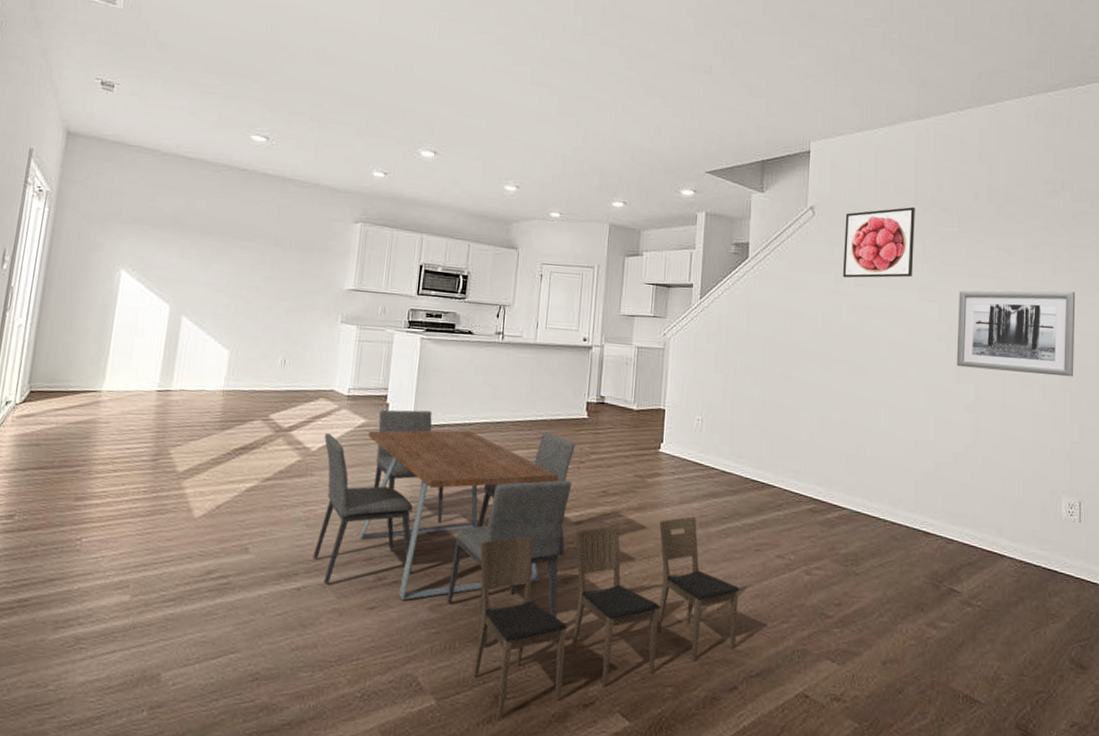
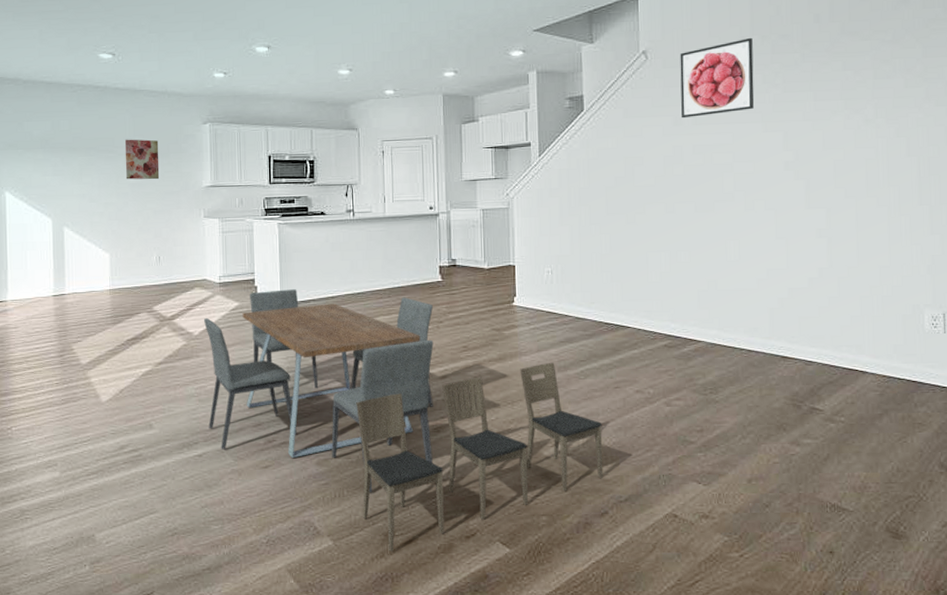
wall art: none [260,229,303,276] -> present [124,139,160,180]
wall art: present [956,290,1076,377] -> none [804,103,933,193]

